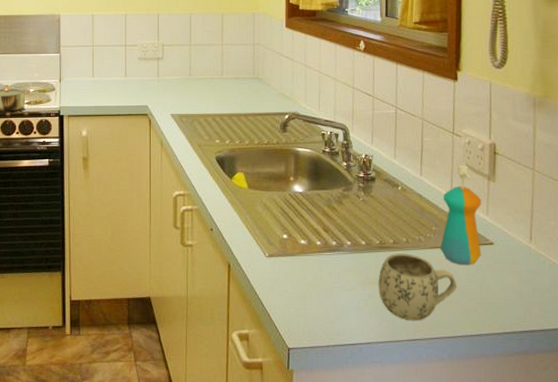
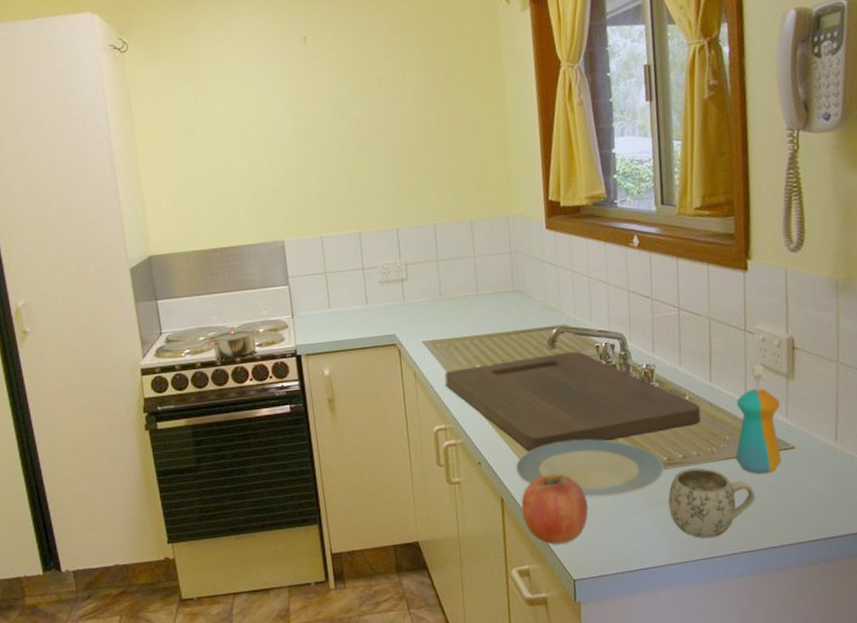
cutting board: none [187,136,411,223] -> present [444,351,701,451]
plate: none [243,216,376,273] -> present [515,439,664,498]
fruit: none [246,246,305,313] -> present [521,473,588,545]

